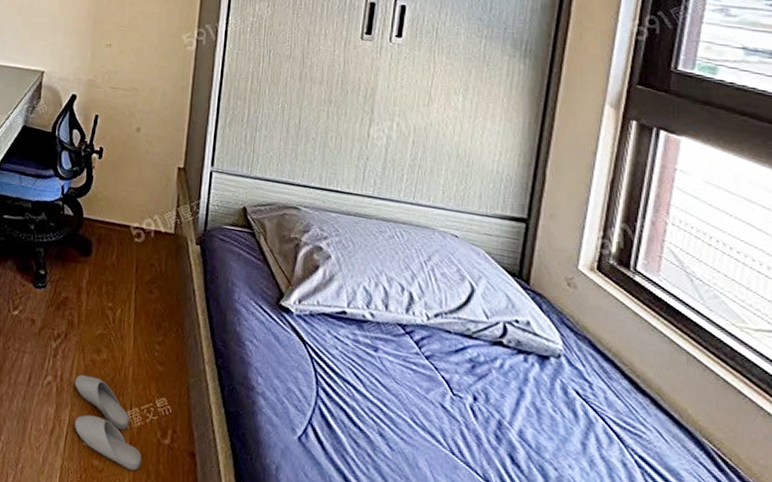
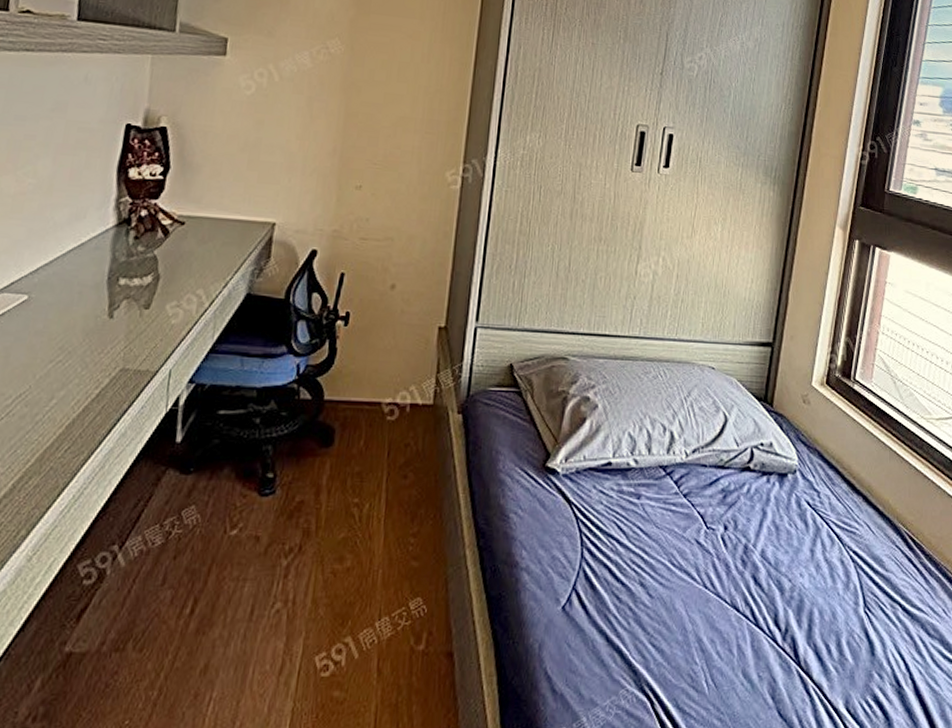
slippers: present [74,374,142,471] -> none [309,591,392,691]

